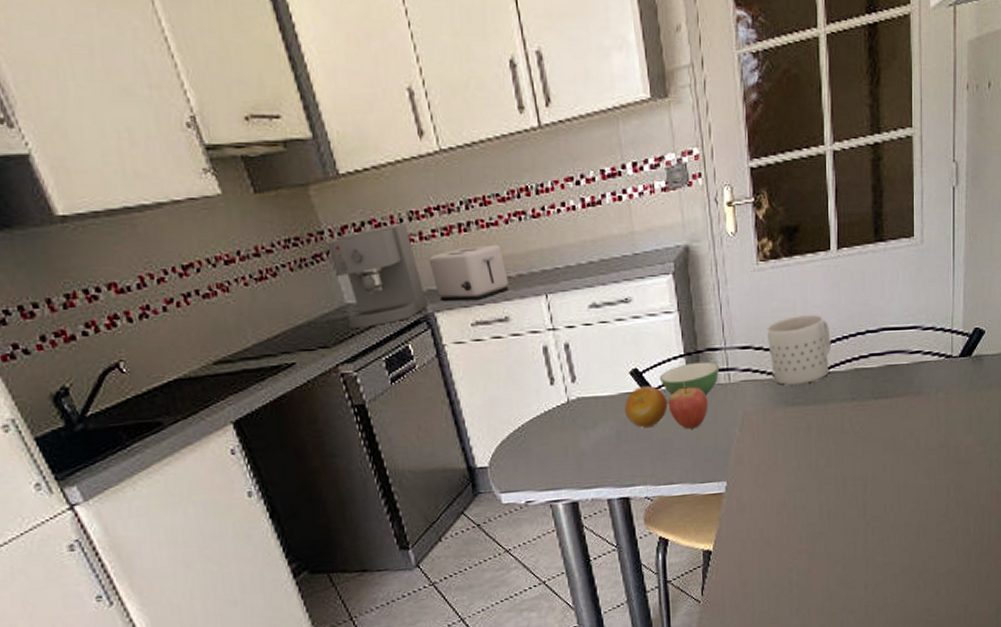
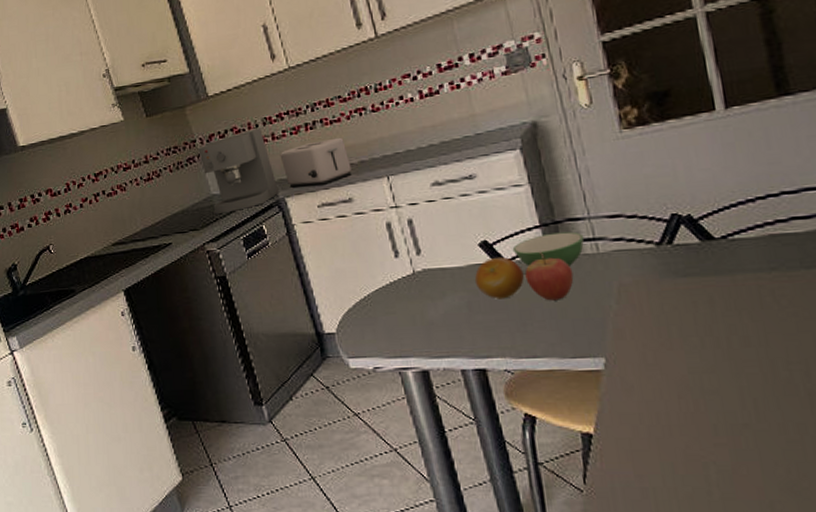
mug: present [766,314,831,385] -> none [640,178,732,254]

